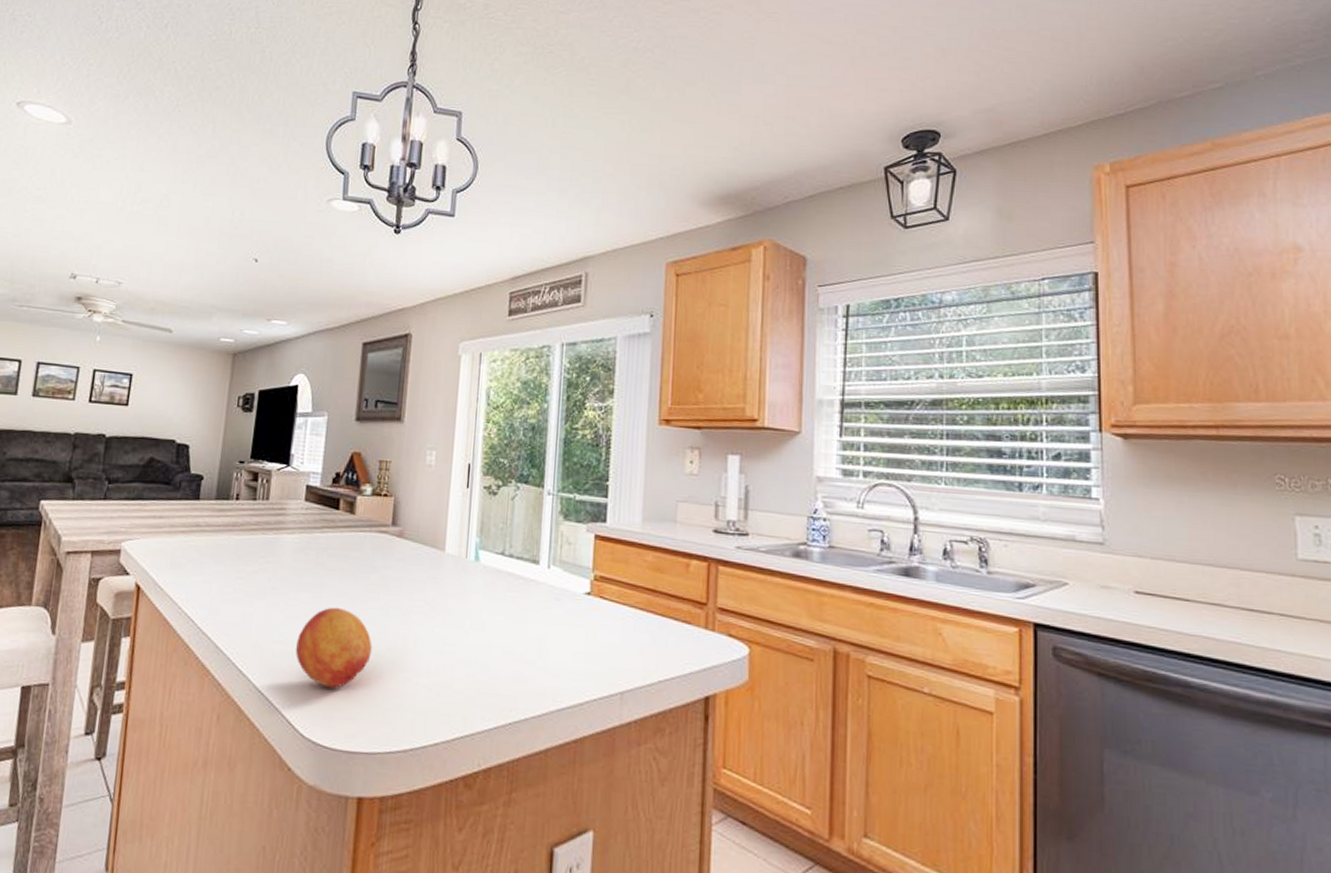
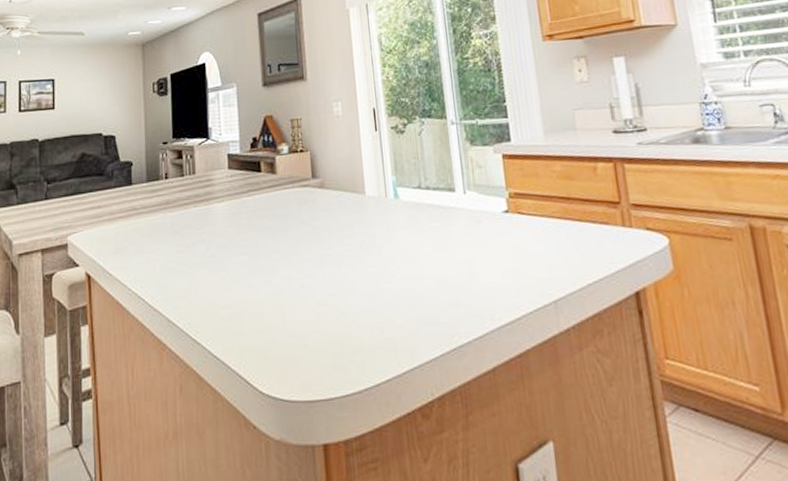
fruit: present [295,607,372,688] -> none [241,264,314,343]

